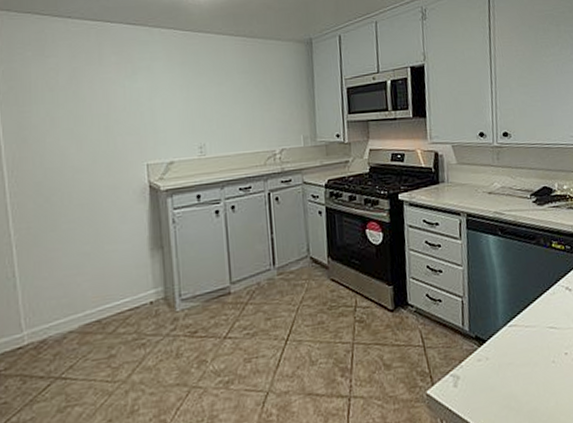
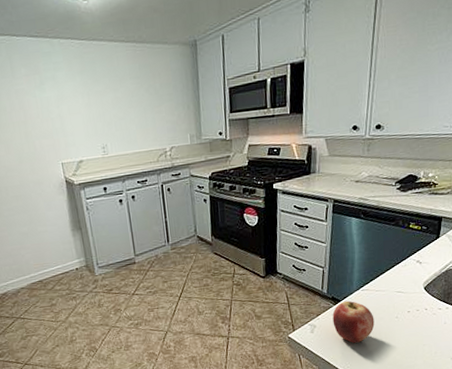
apple: none [478,340,529,400] -> present [332,300,375,343]

